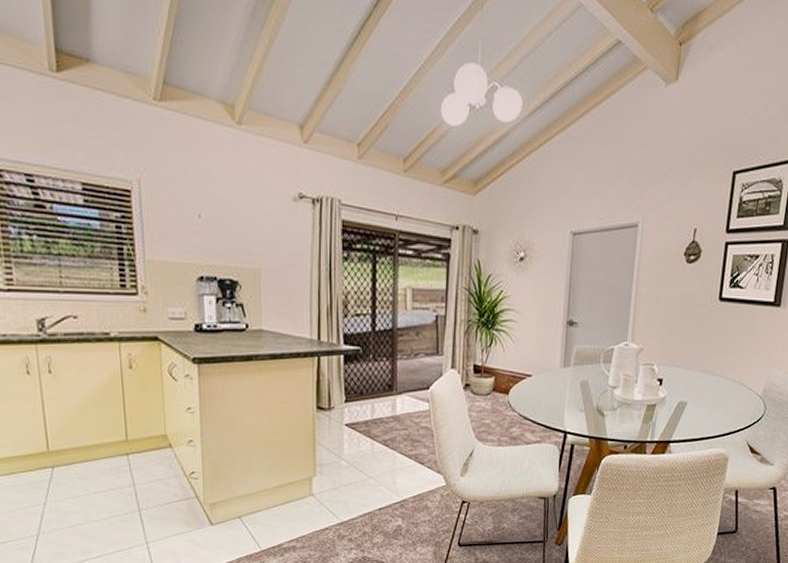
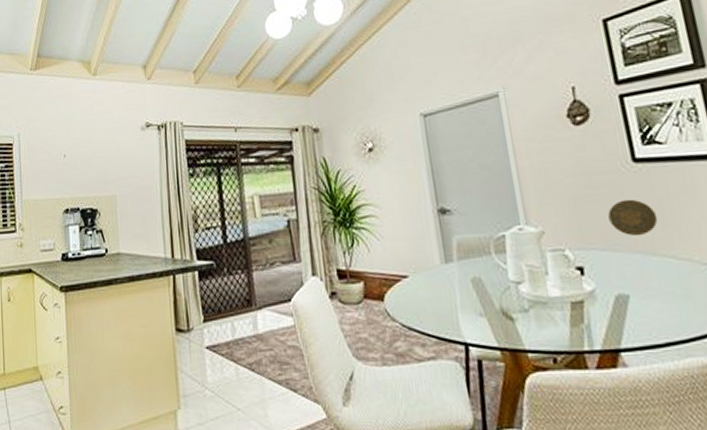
decorative plate: none [690,329,723,359] -> present [608,199,658,237]

